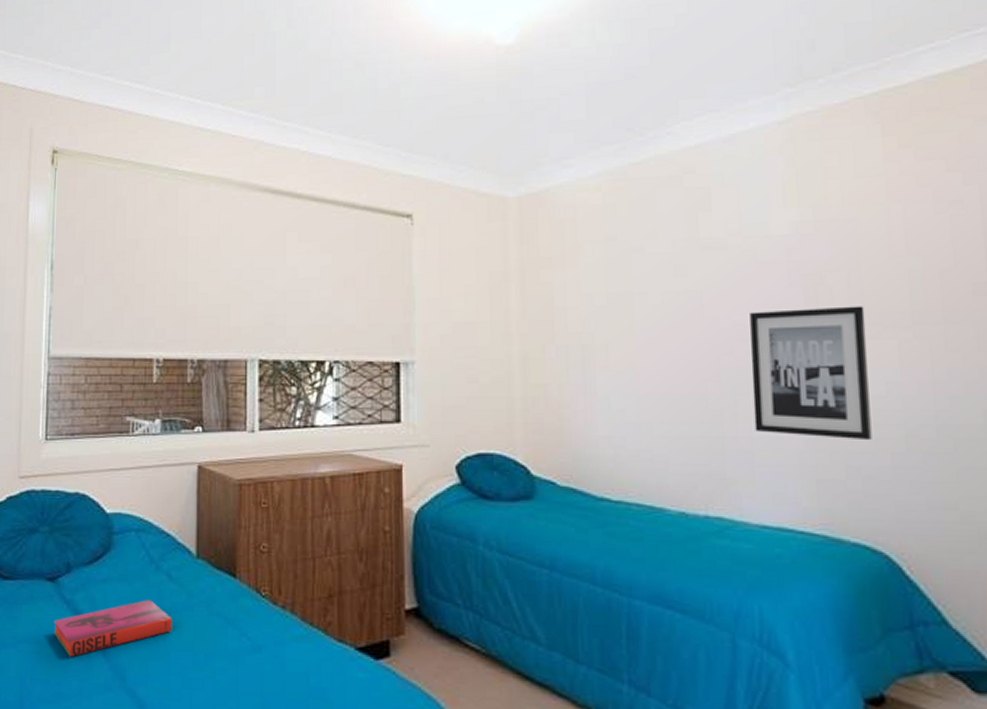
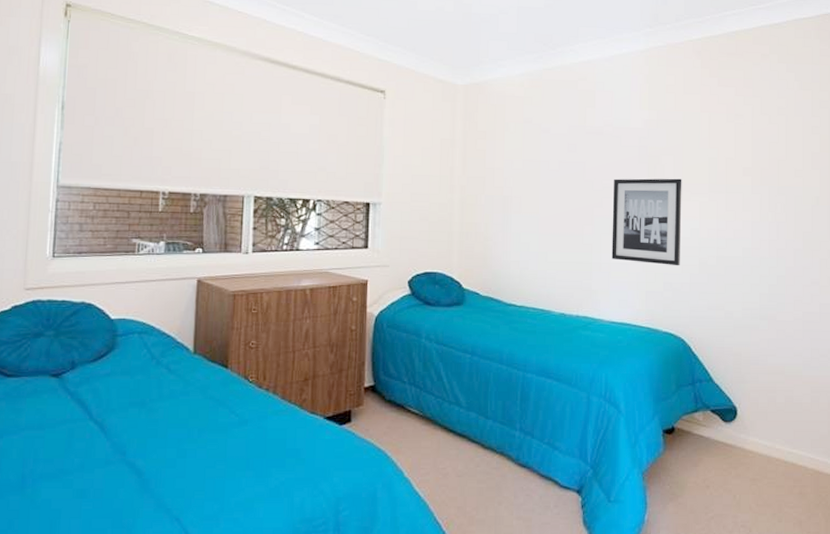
hardback book: present [54,600,173,658] -> none [57,389,170,440]

